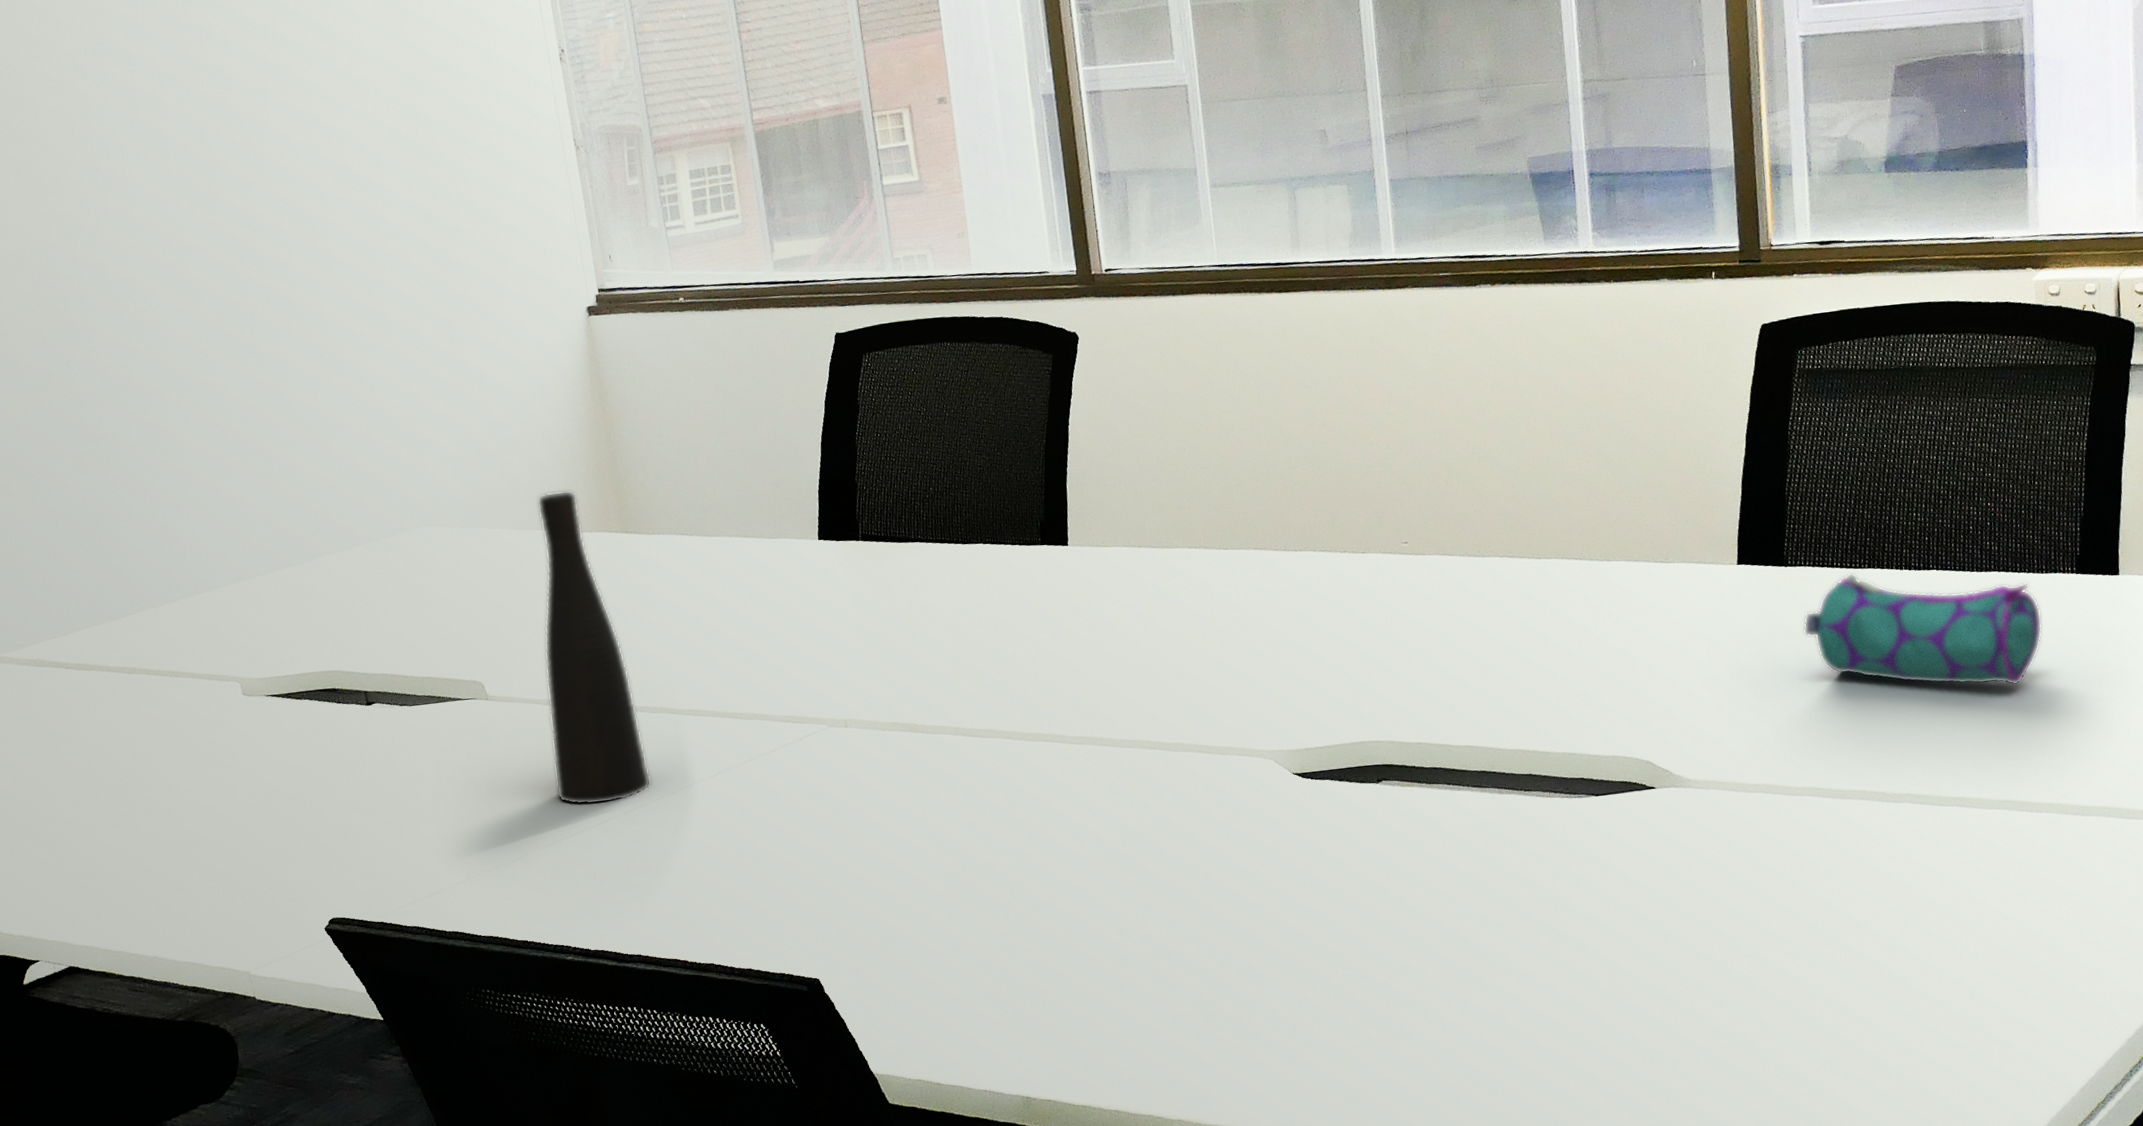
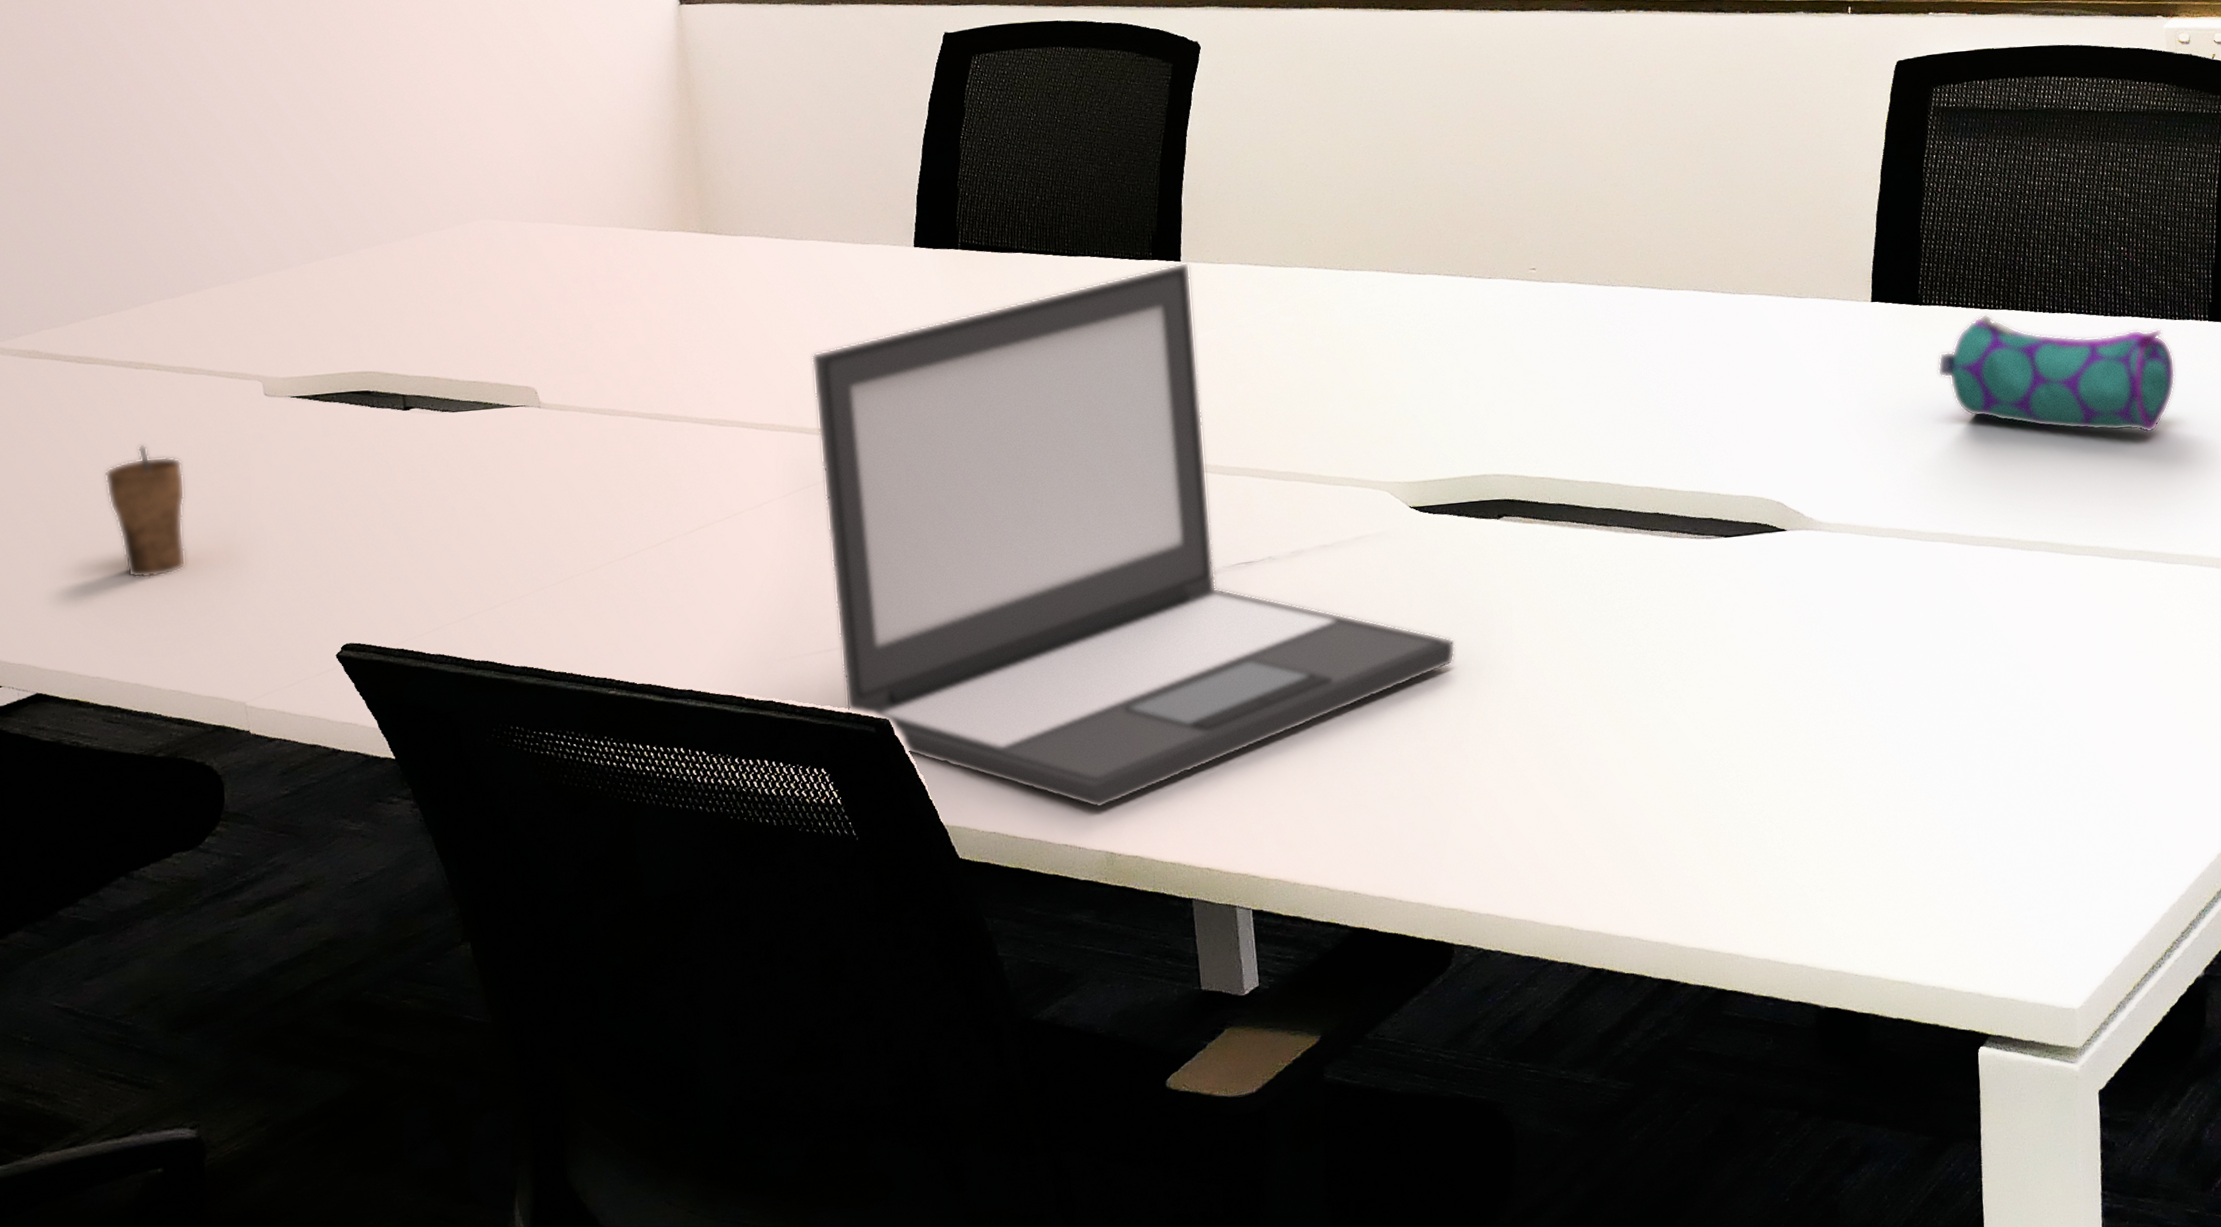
cup: none [110,742,188,863] -> present [104,444,186,579]
vase: present [537,490,652,806] -> none [607,186,716,525]
laptop: none [729,546,1340,1058] -> present [811,262,1455,809]

